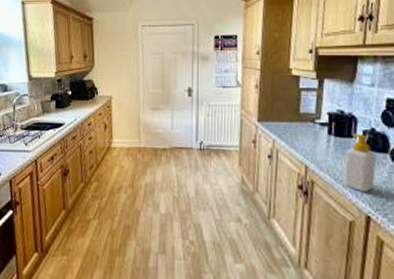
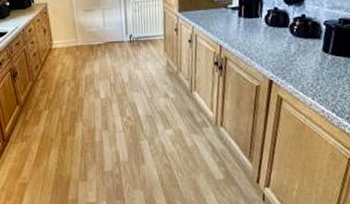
soap bottle: present [343,134,377,193] -> none [251,13,278,62]

